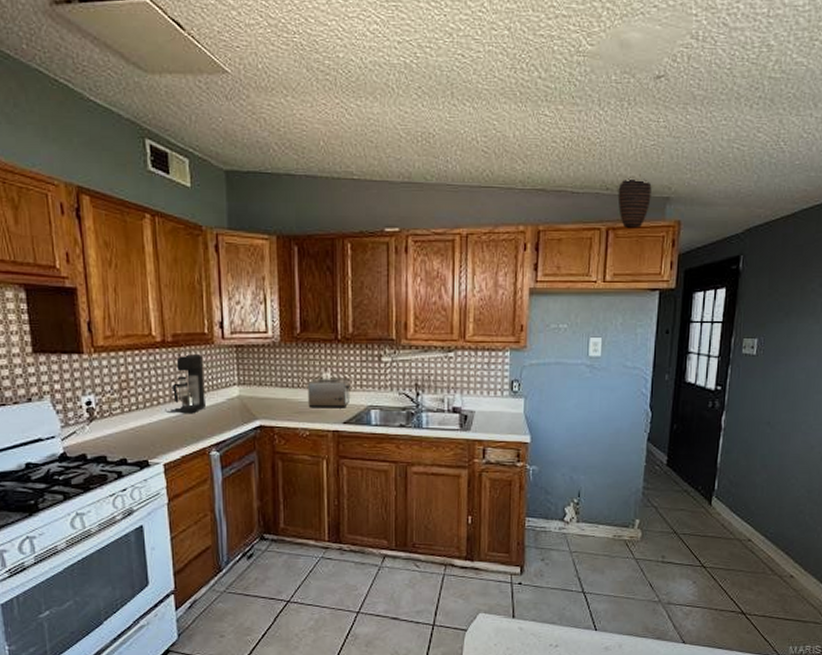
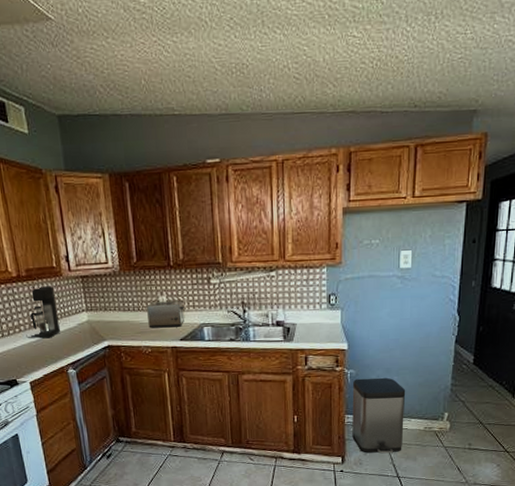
pedal bin: none [533,476,594,565] -> present [352,378,406,454]
decorative vase: present [617,177,652,230] -> none [425,92,459,145]

